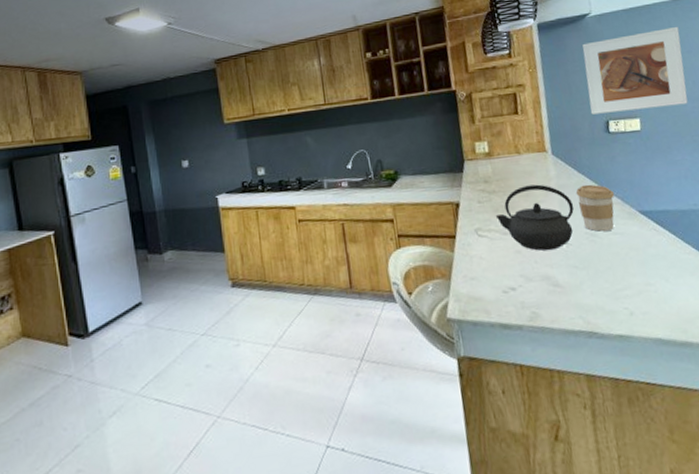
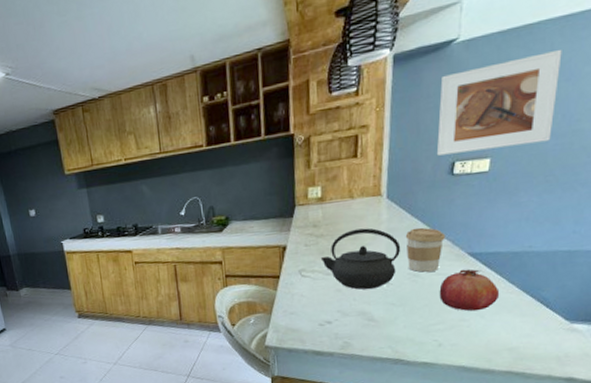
fruit: none [618,228,679,275] -> present [439,269,500,312]

